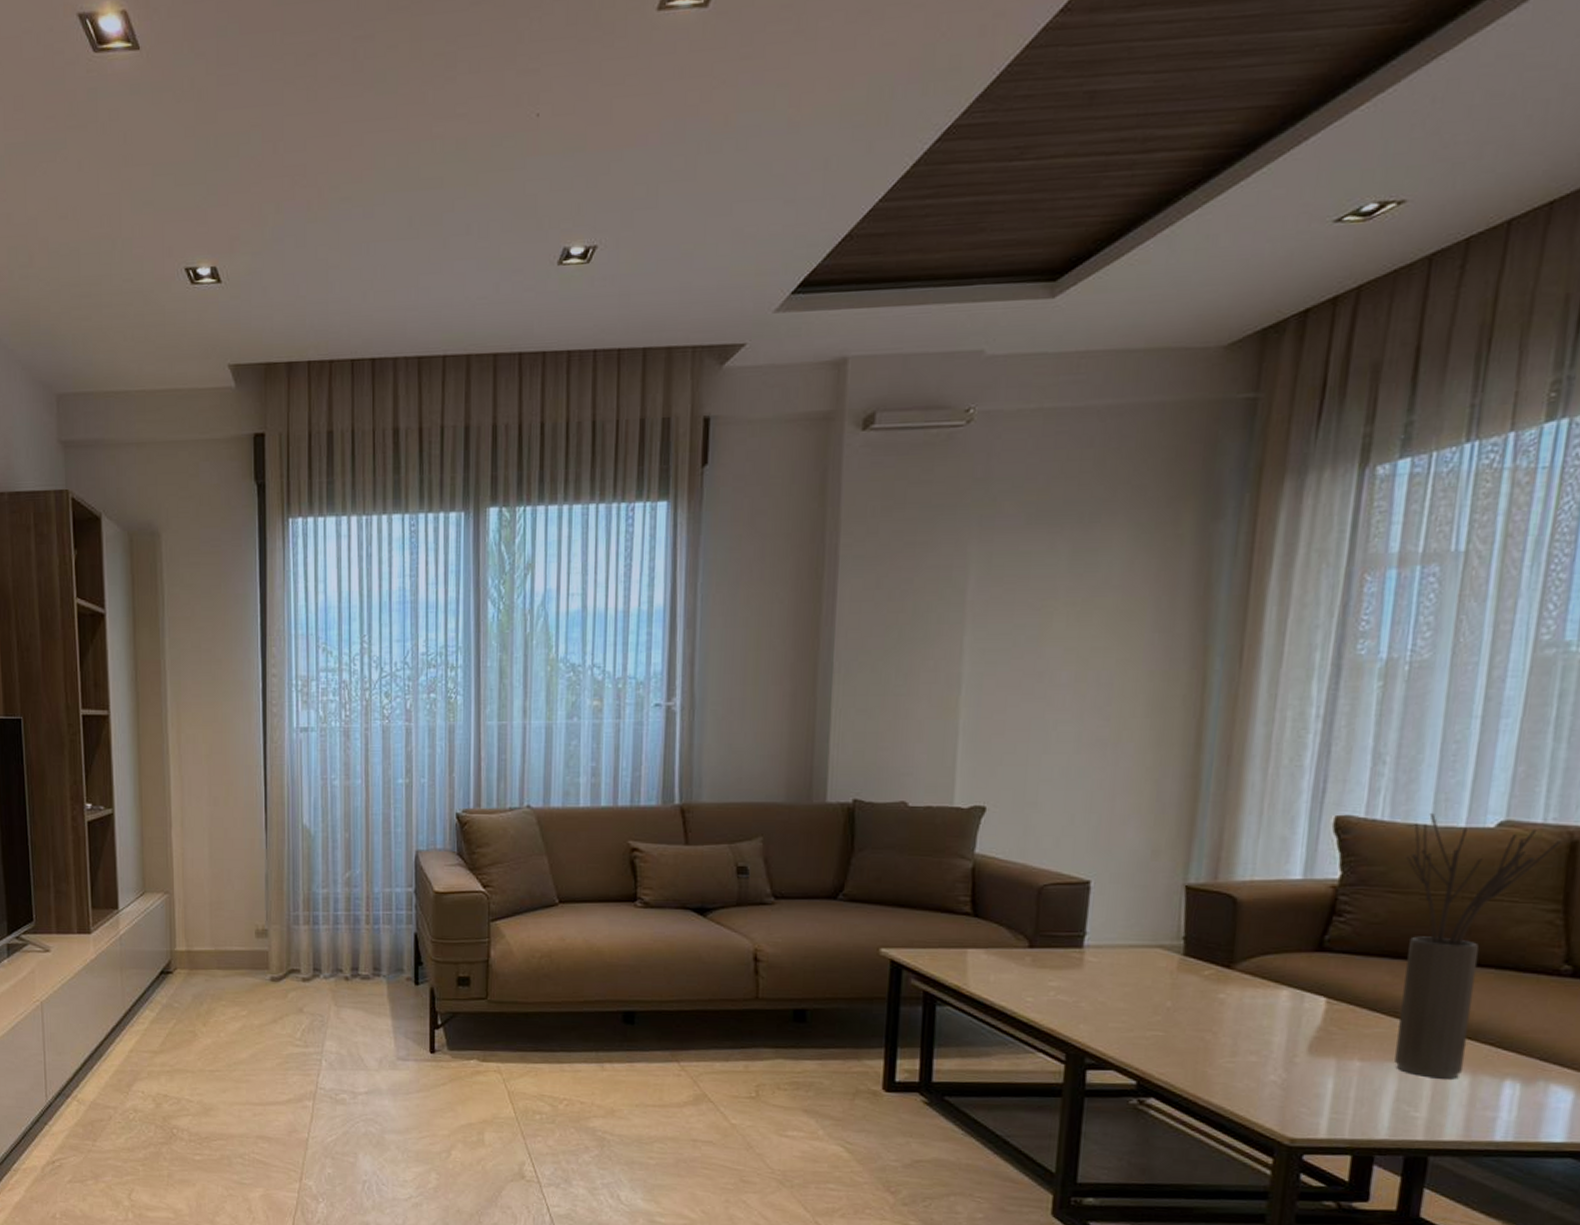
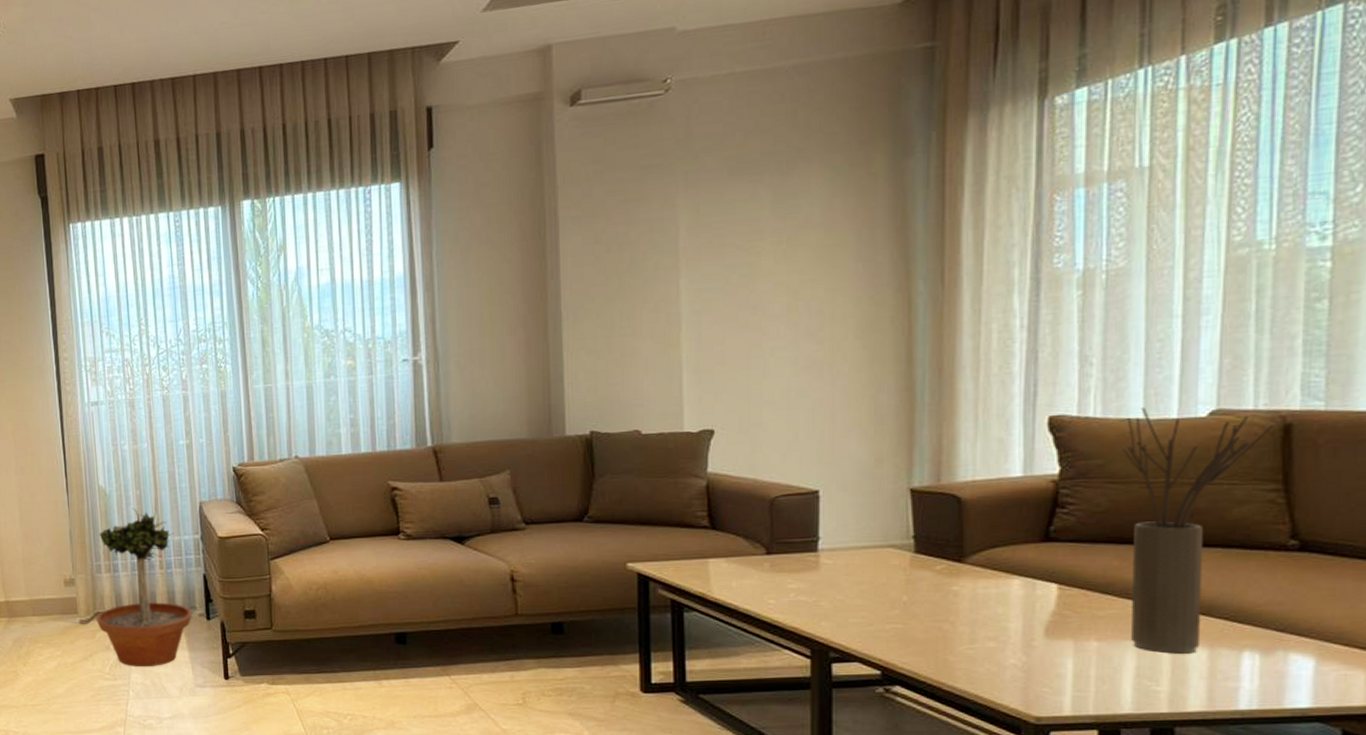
potted tree: none [289,842,400,1034] -> present [96,498,193,666]

